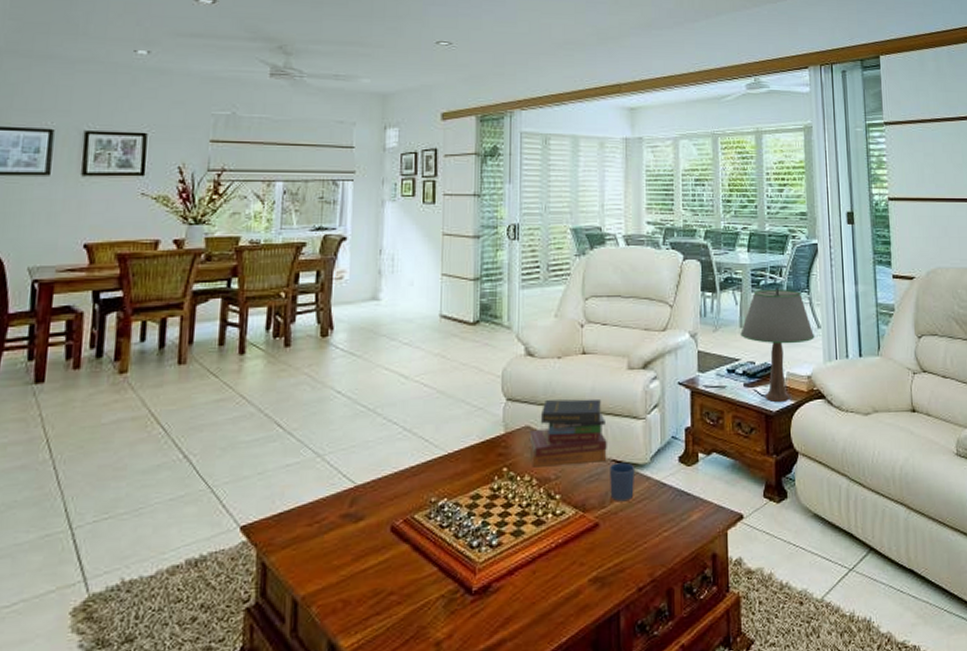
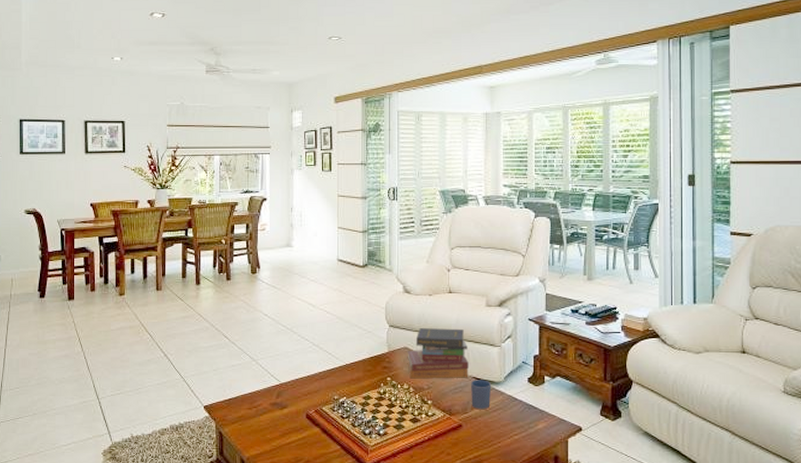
table lamp: present [740,287,815,403] -> none [584,241,652,339]

